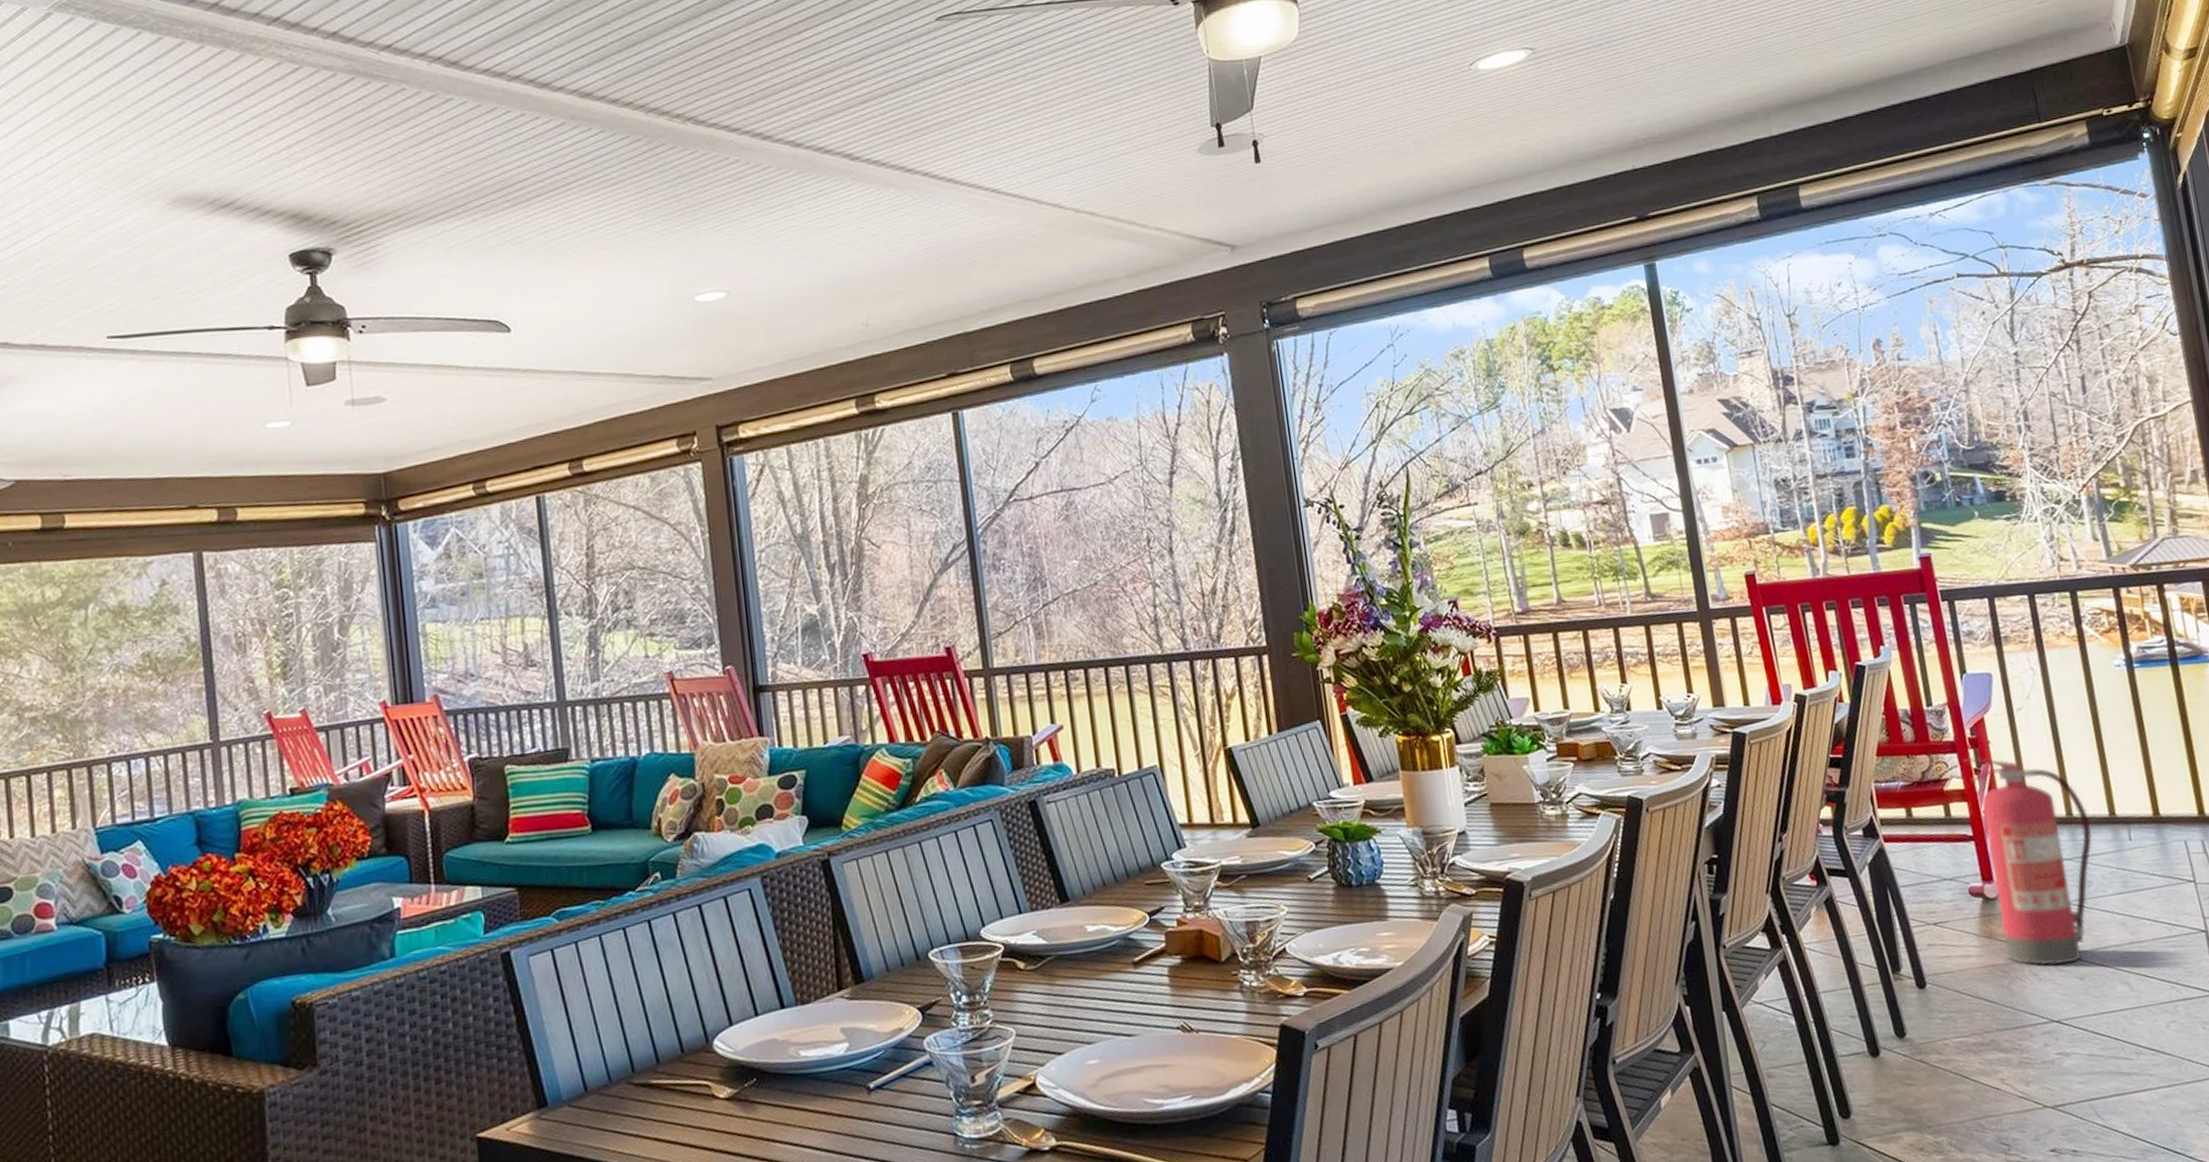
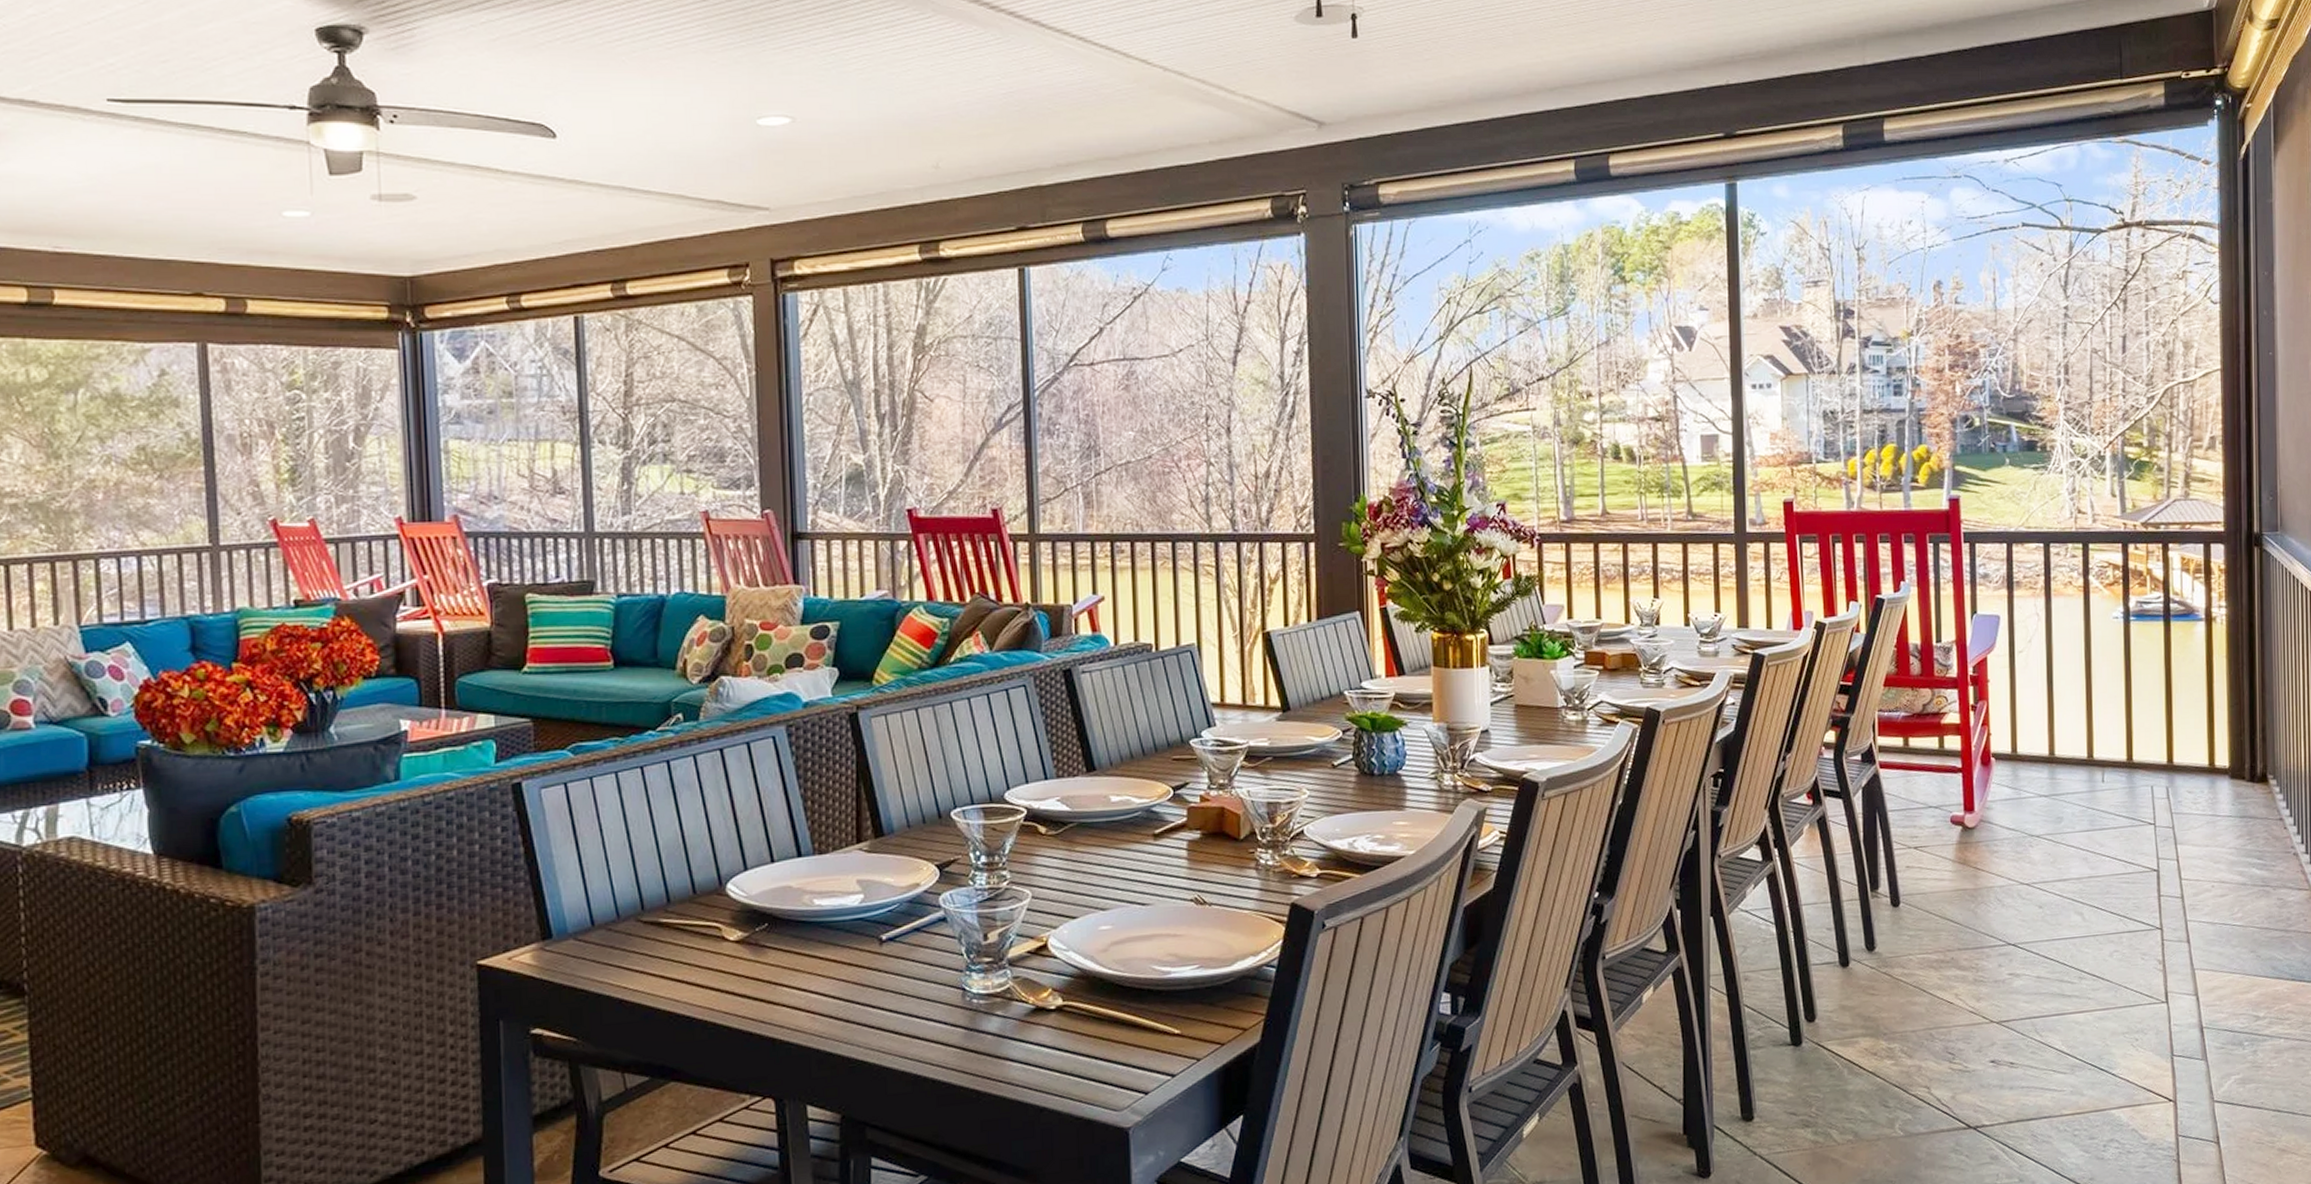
fire extinguisher: present [1964,757,2093,966] -> none [1963,694,2070,893]

